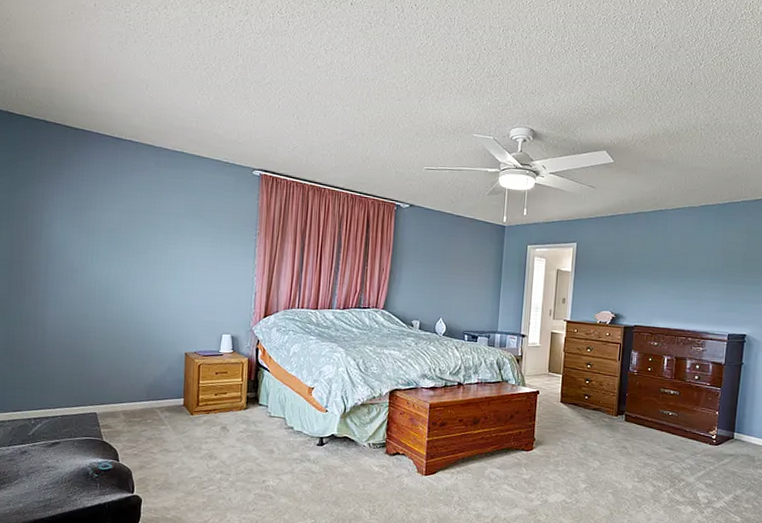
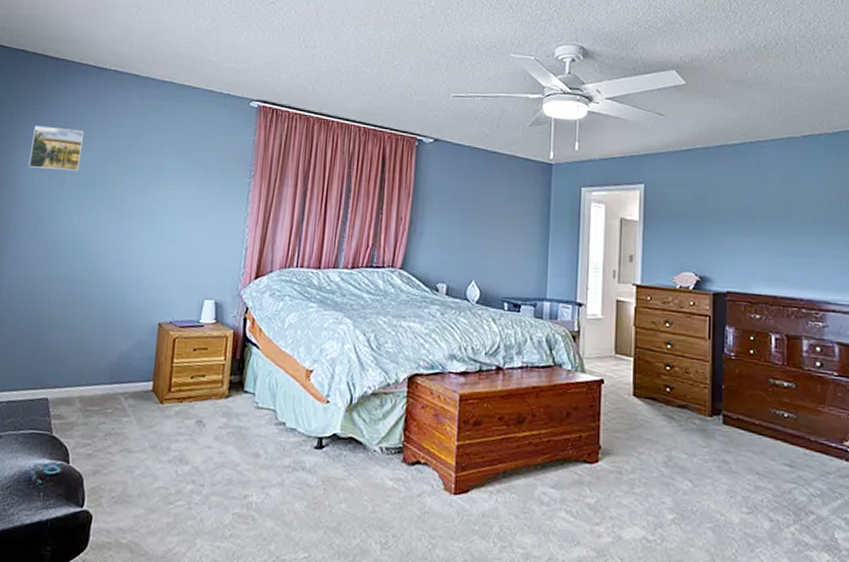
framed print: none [59,188,107,228] -> present [28,125,84,171]

